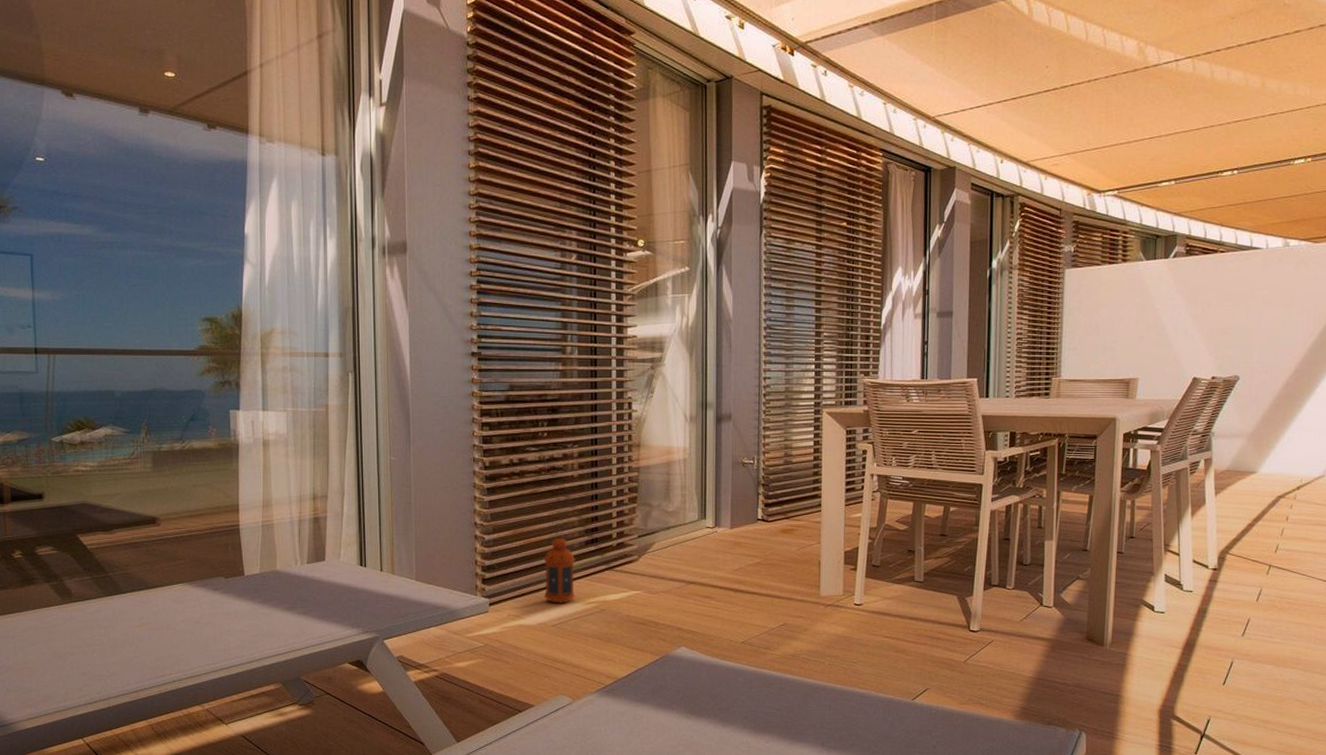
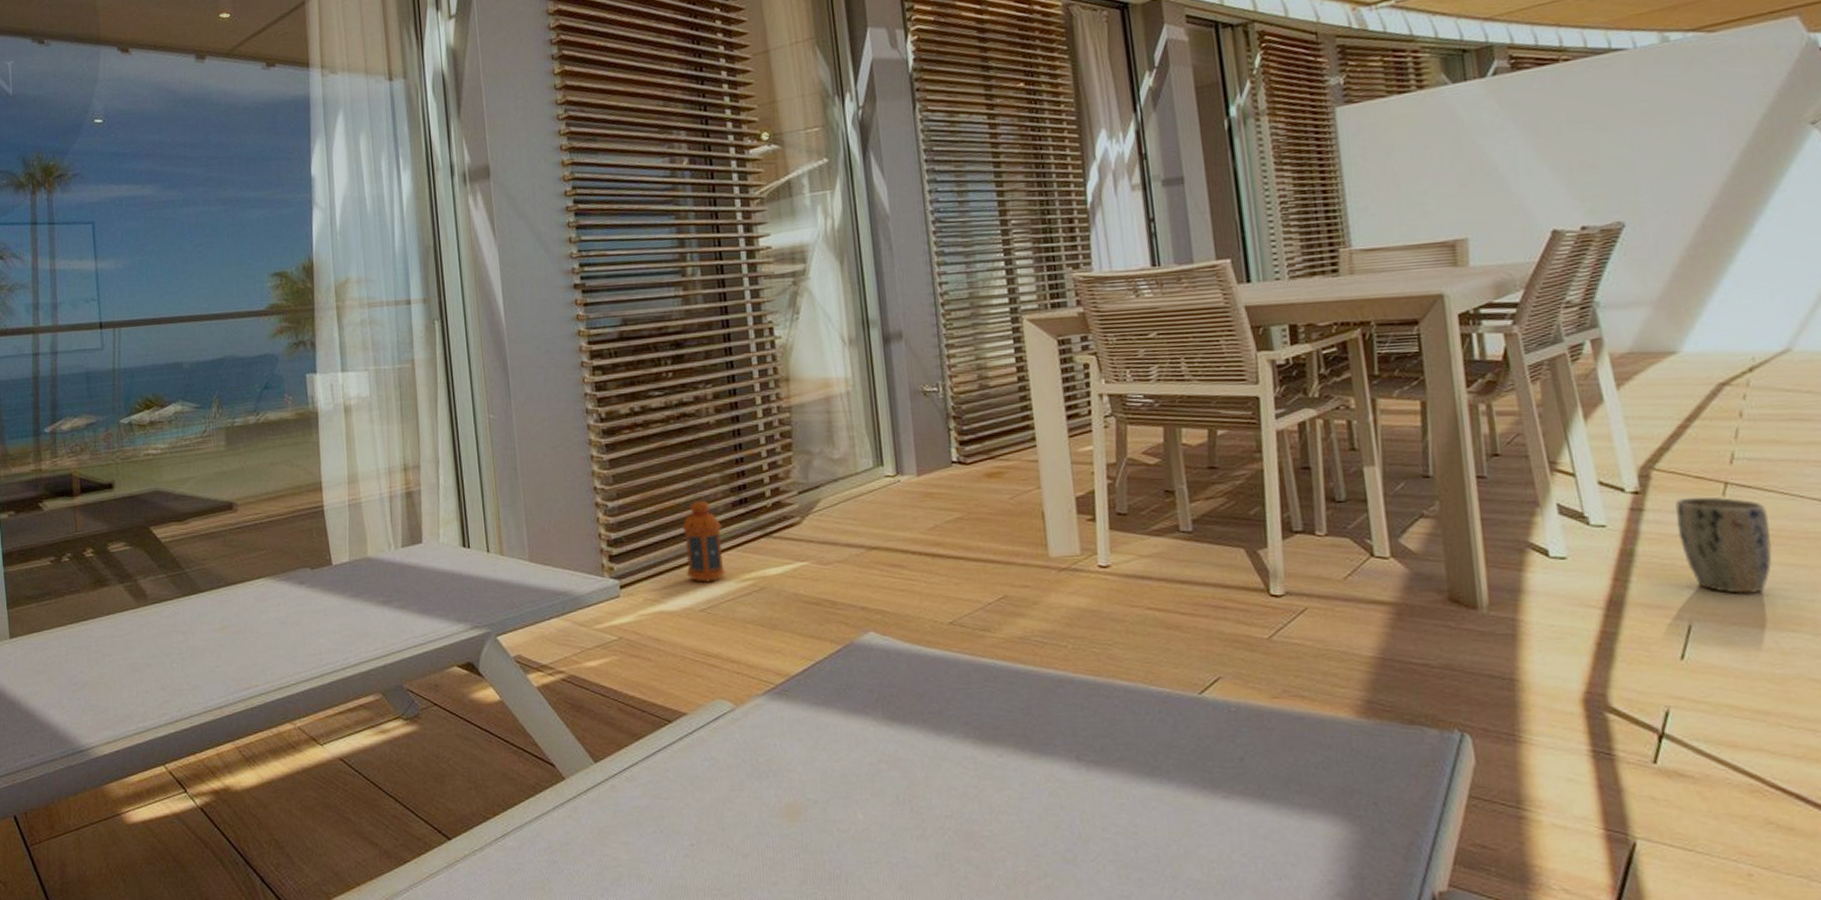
plant pot: none [1235,574,1291,642] -> present [1675,496,1772,594]

